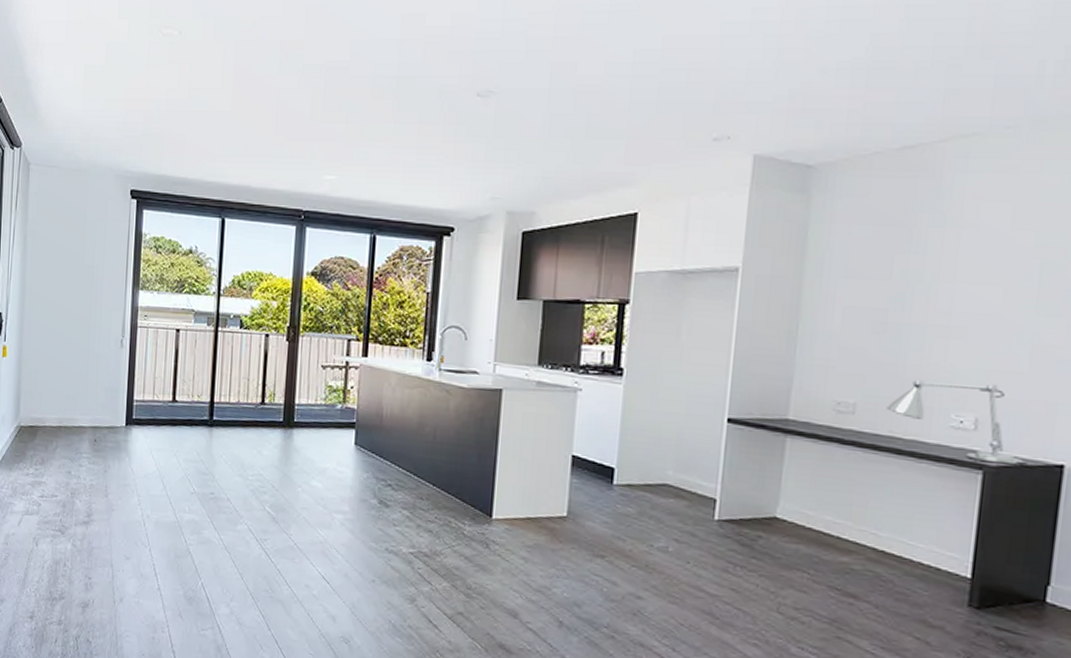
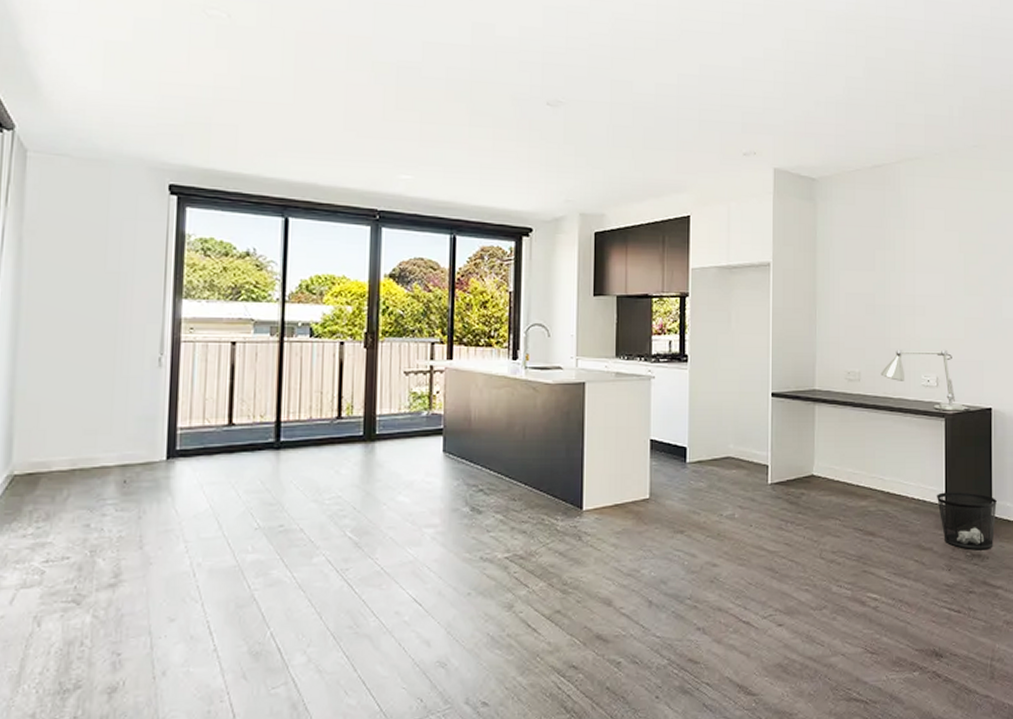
waste bin: none [957,561,1058,644] -> present [936,492,997,551]

